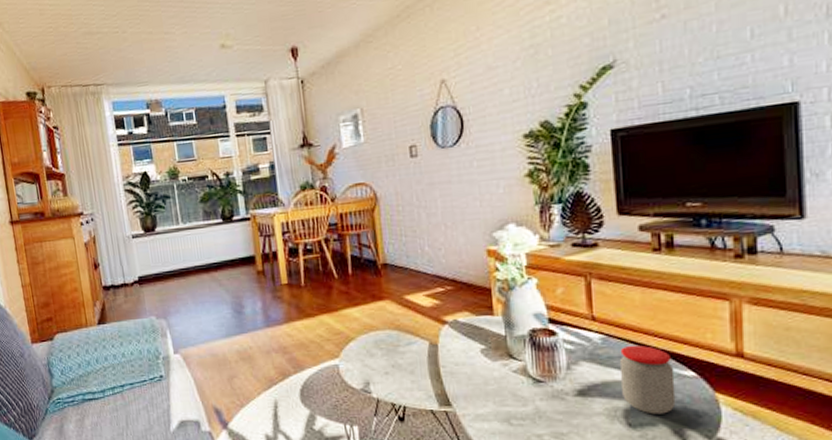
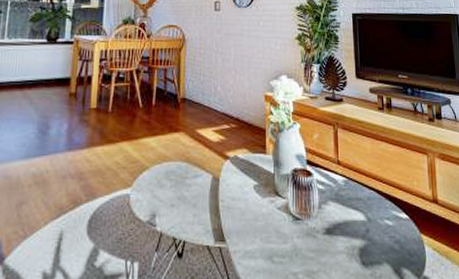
jar: present [619,345,676,414] -> none [356,188,395,253]

